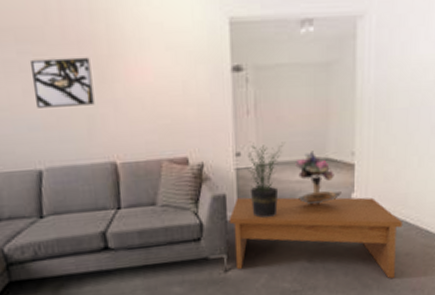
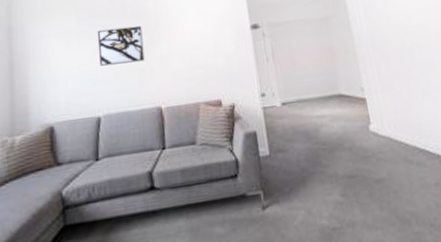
coffee table: present [229,197,402,279] -> none [261,128,431,212]
potted plant: present [247,141,284,219] -> none [271,82,305,153]
bouquet: present [295,151,341,205] -> none [313,88,360,138]

